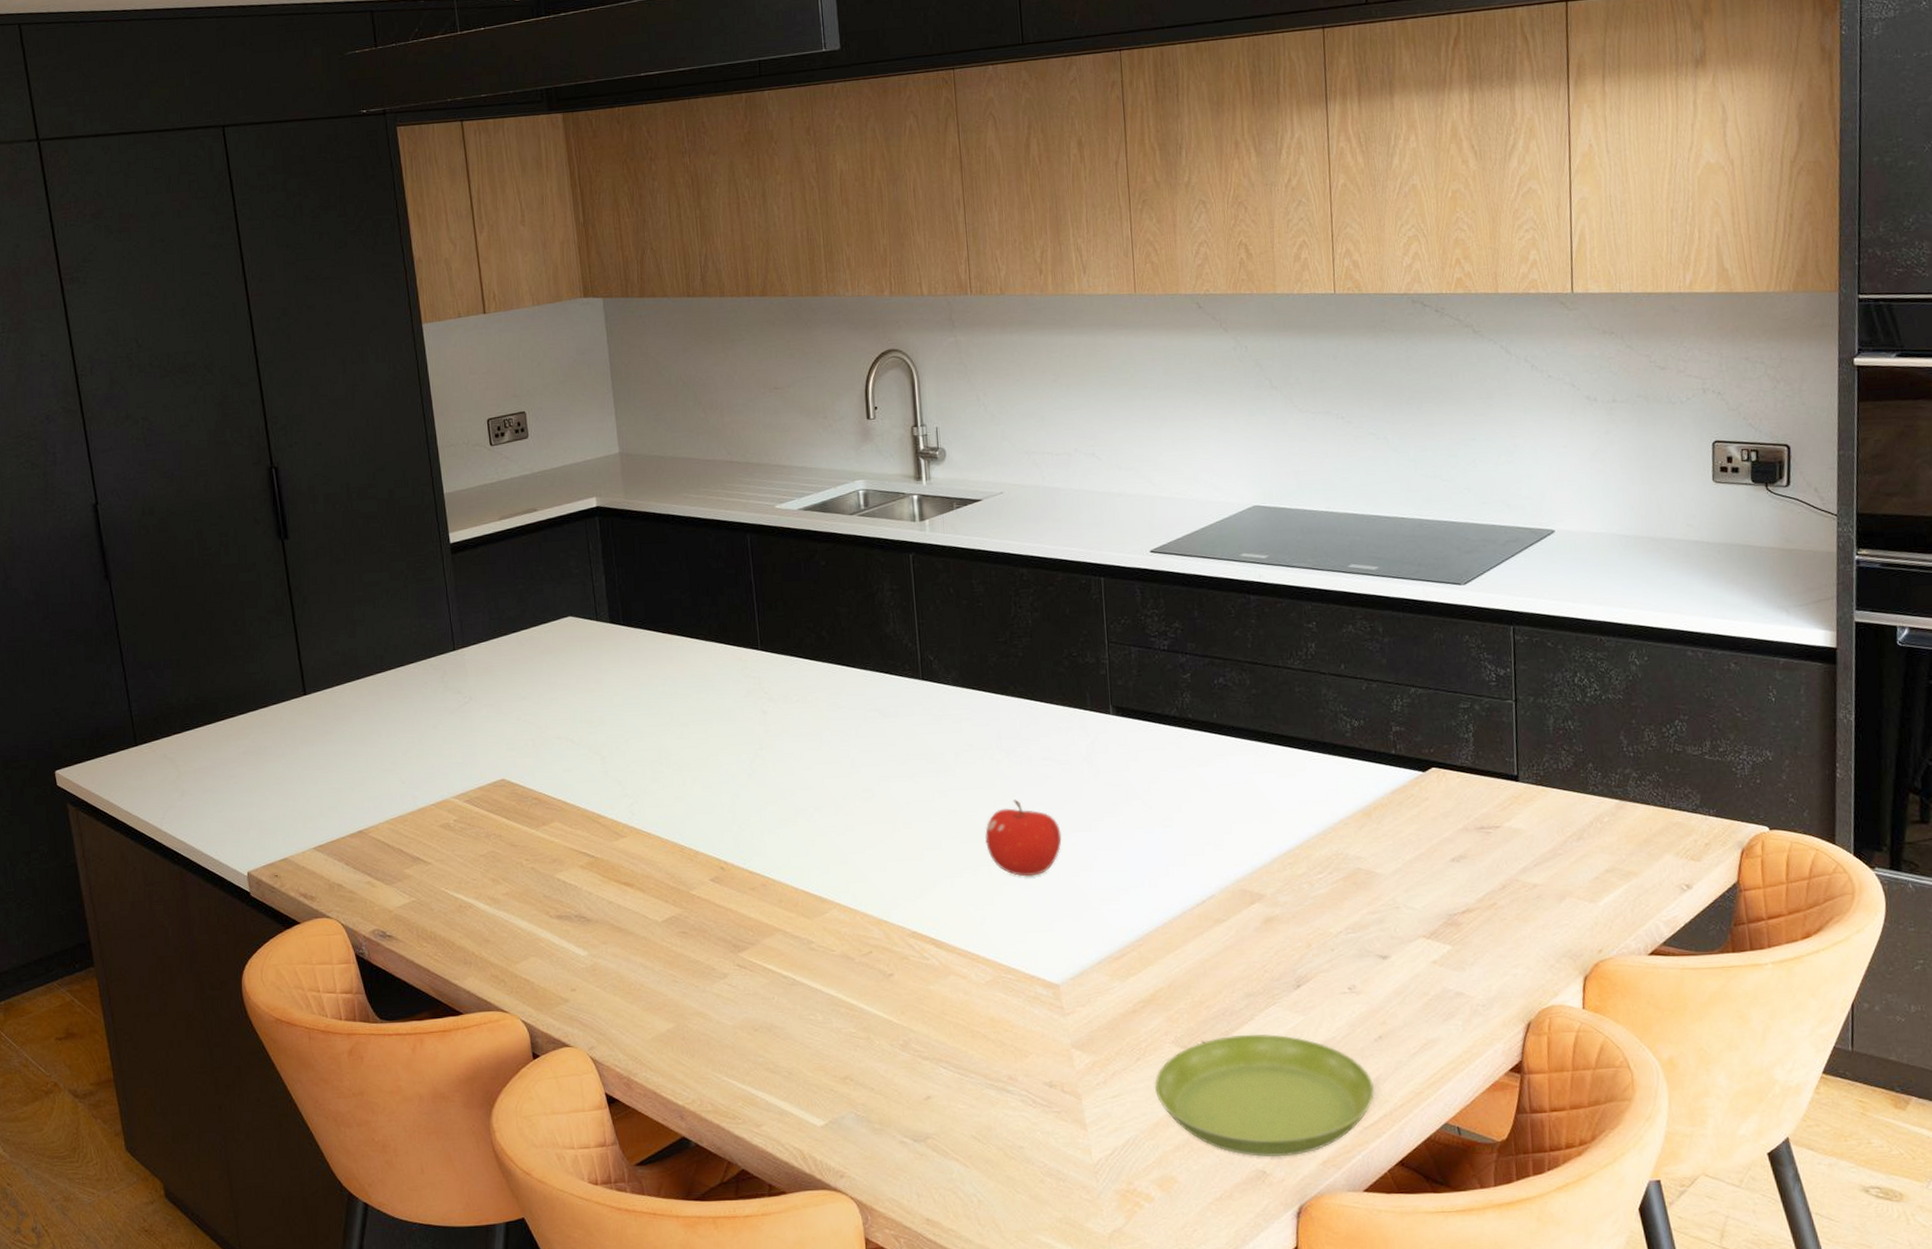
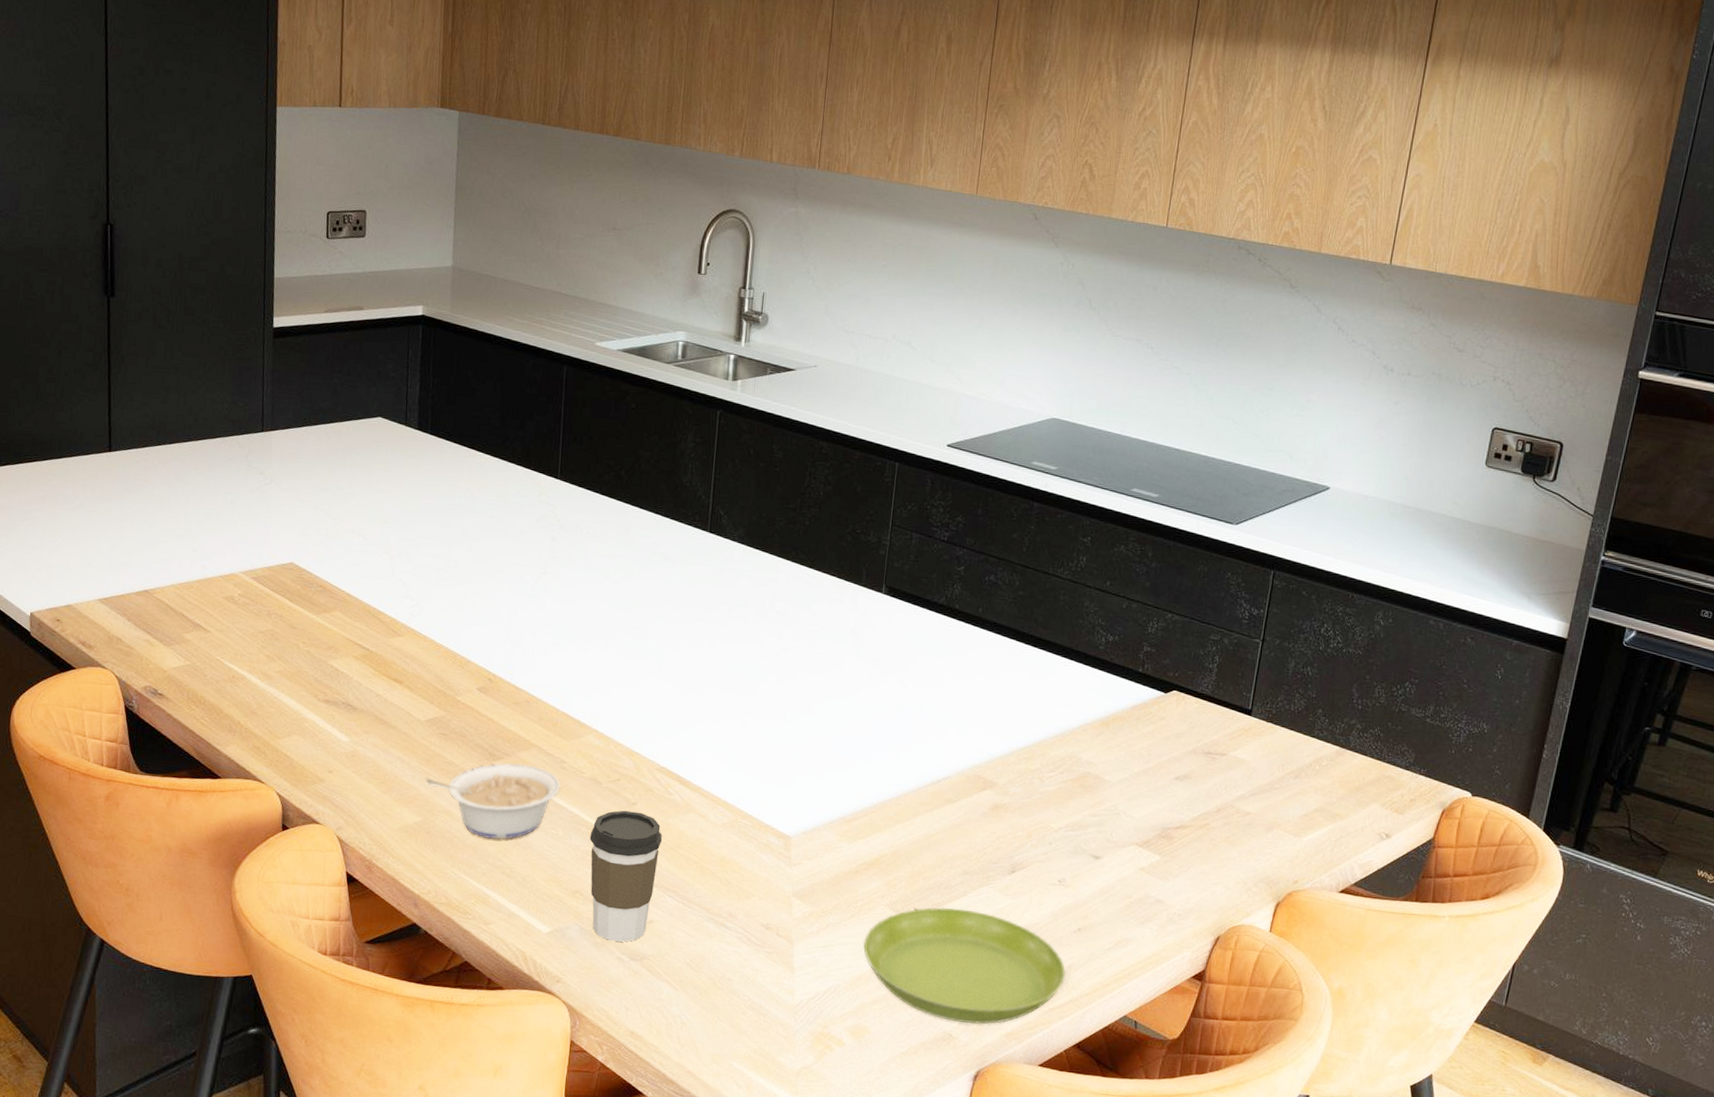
legume: none [671,950,812,1036] -> present [425,763,561,840]
coffee cup: none [850,983,926,1125] -> present [590,810,662,942]
fruit: present [984,799,1062,877] -> none [744,659,817,733]

